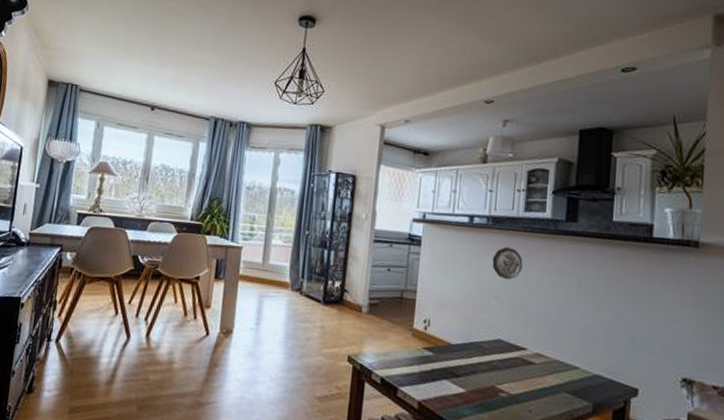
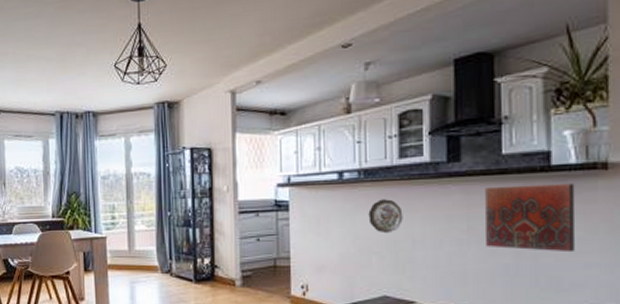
decorative tile: none [591,249,671,319] -> present [484,183,576,253]

